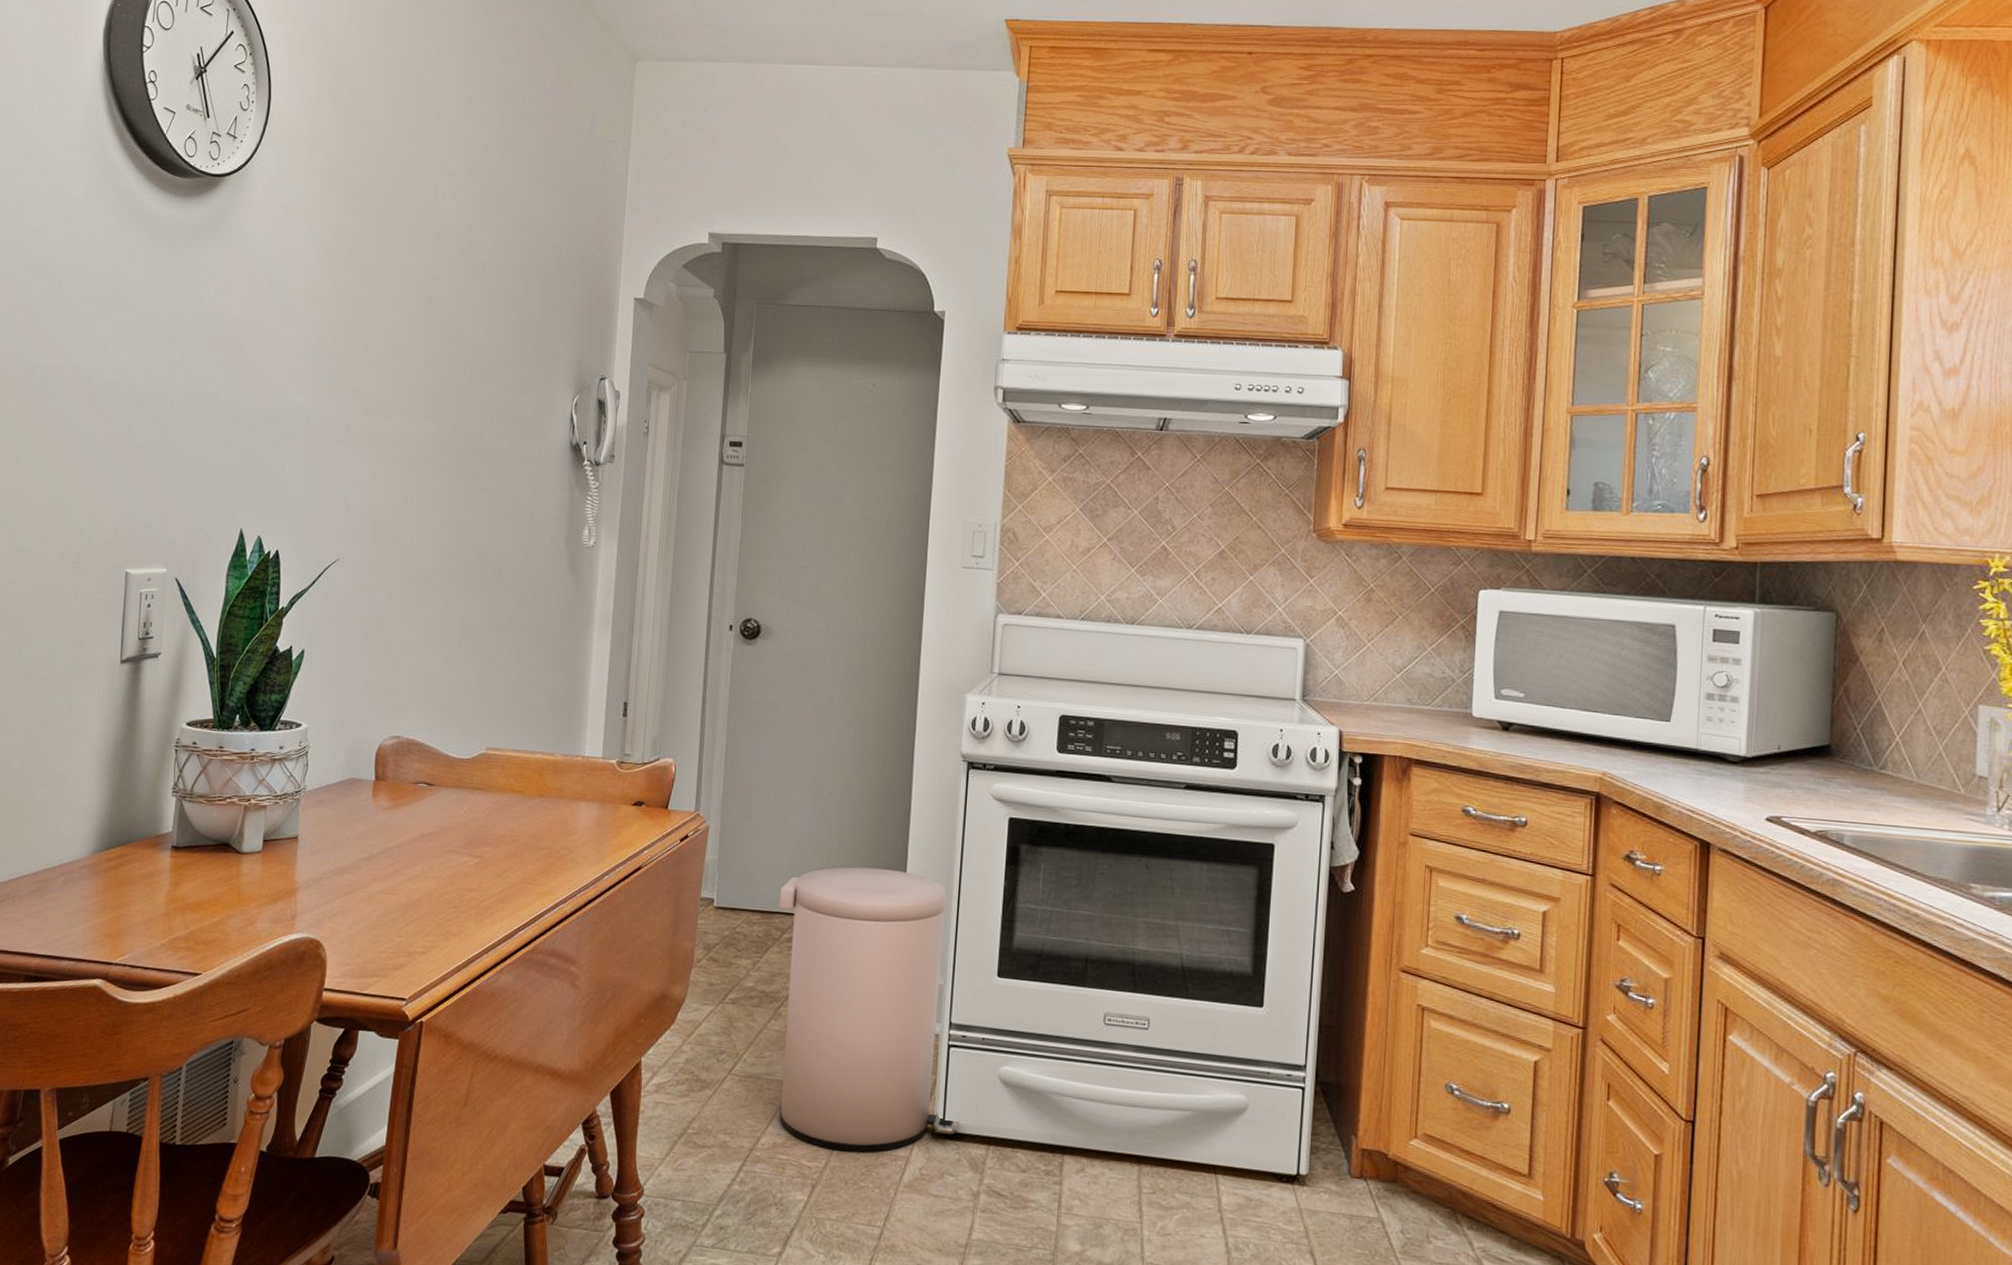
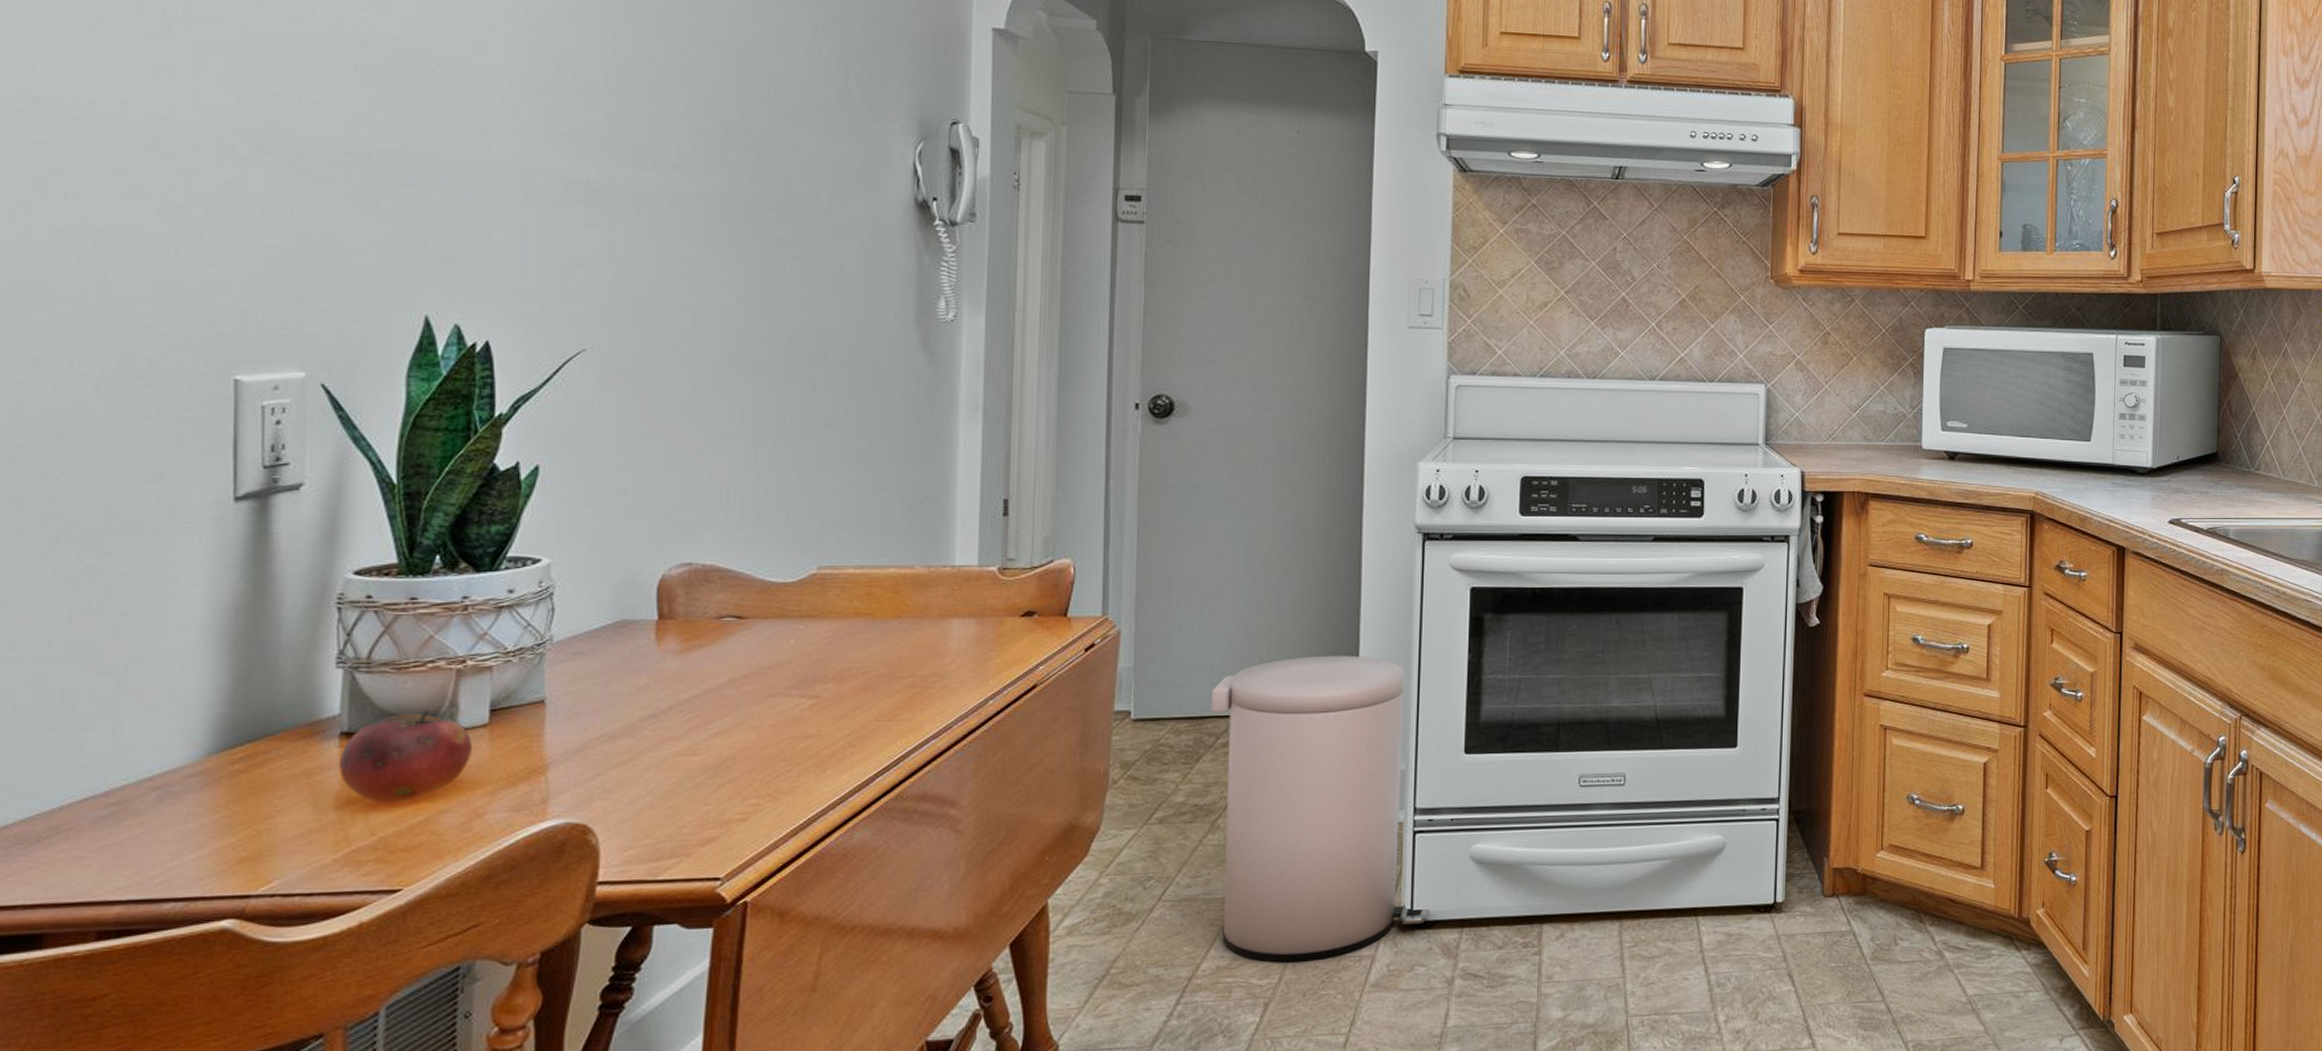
fruit: none [169,834,251,906] -> present [339,709,473,805]

